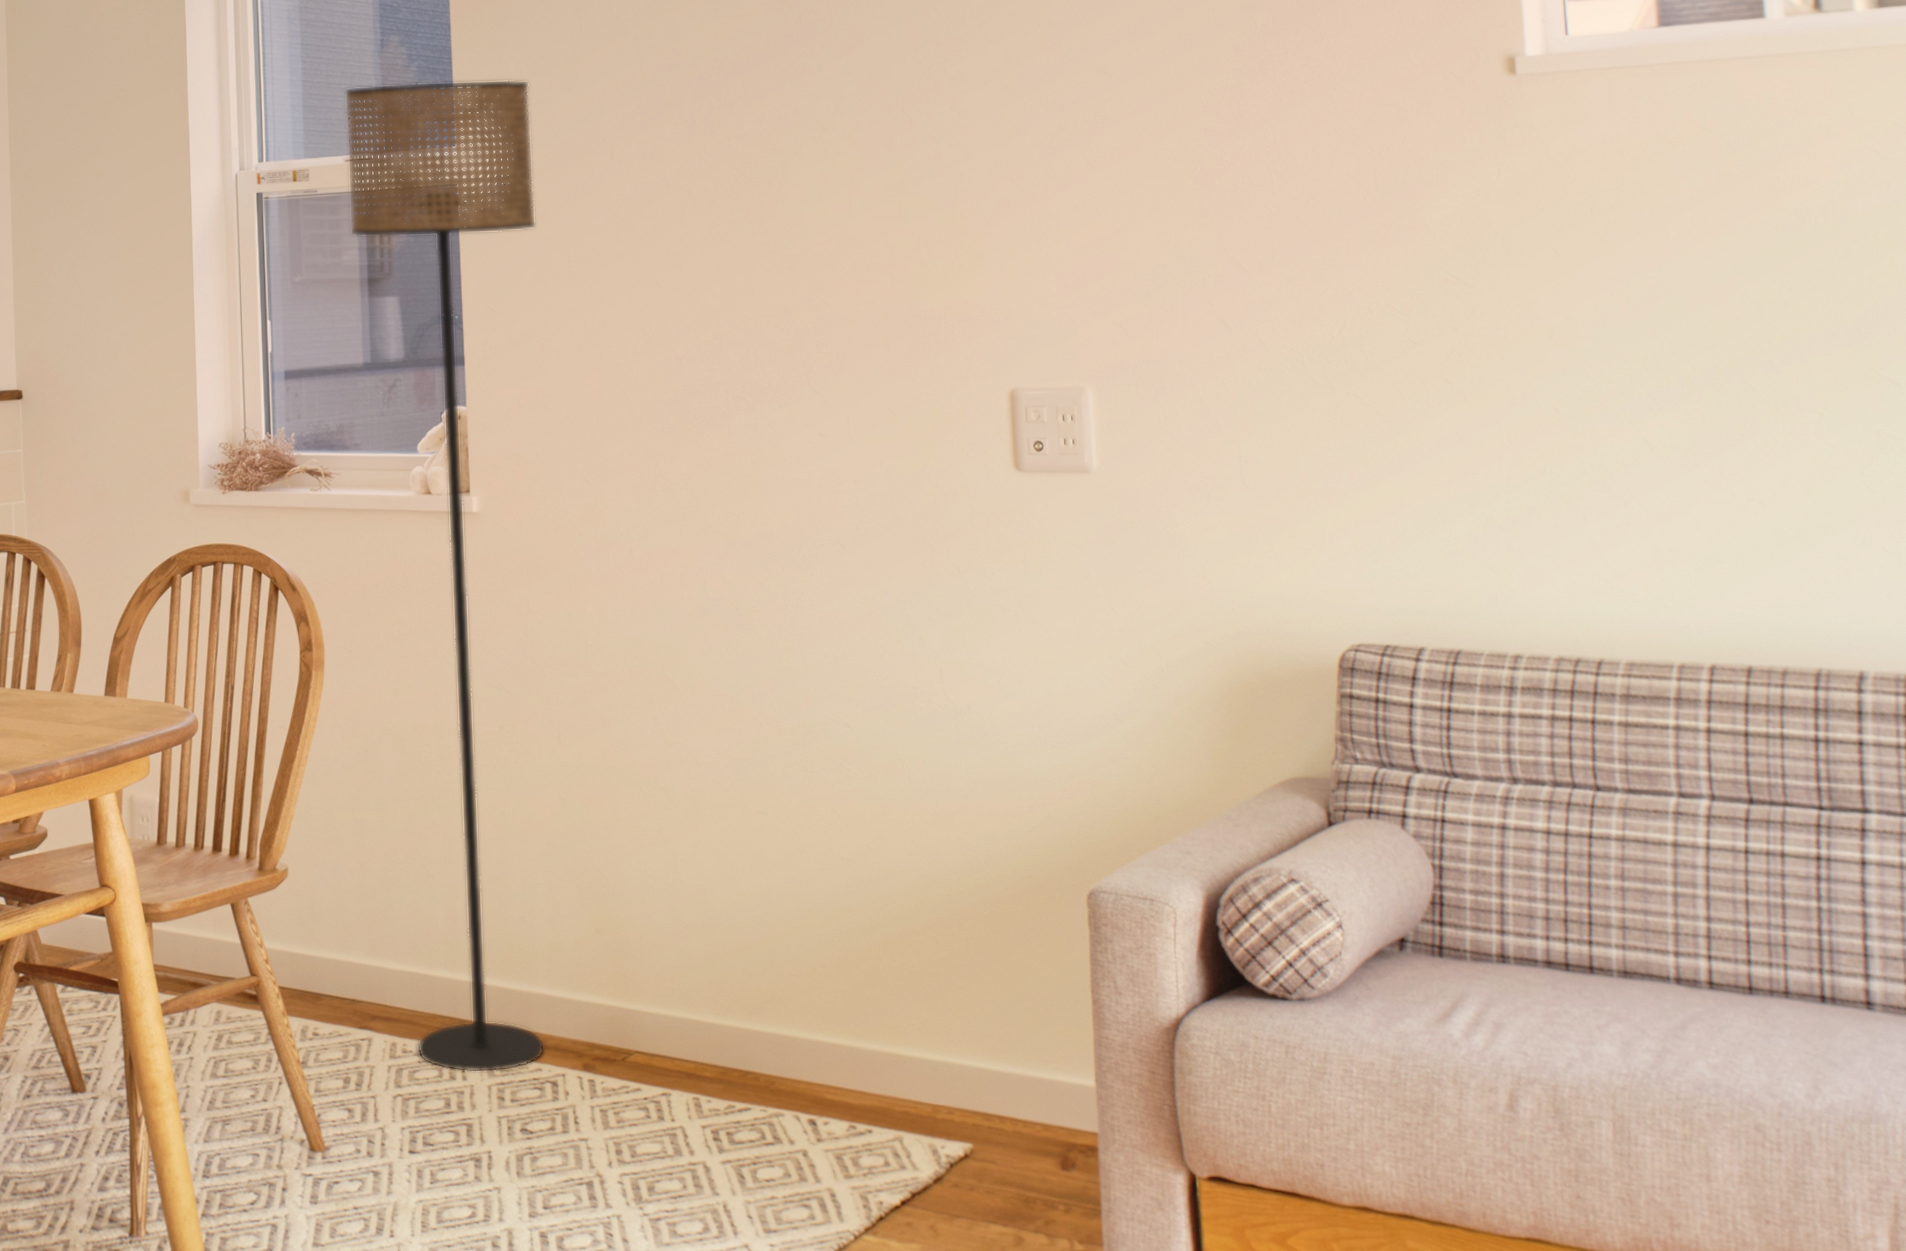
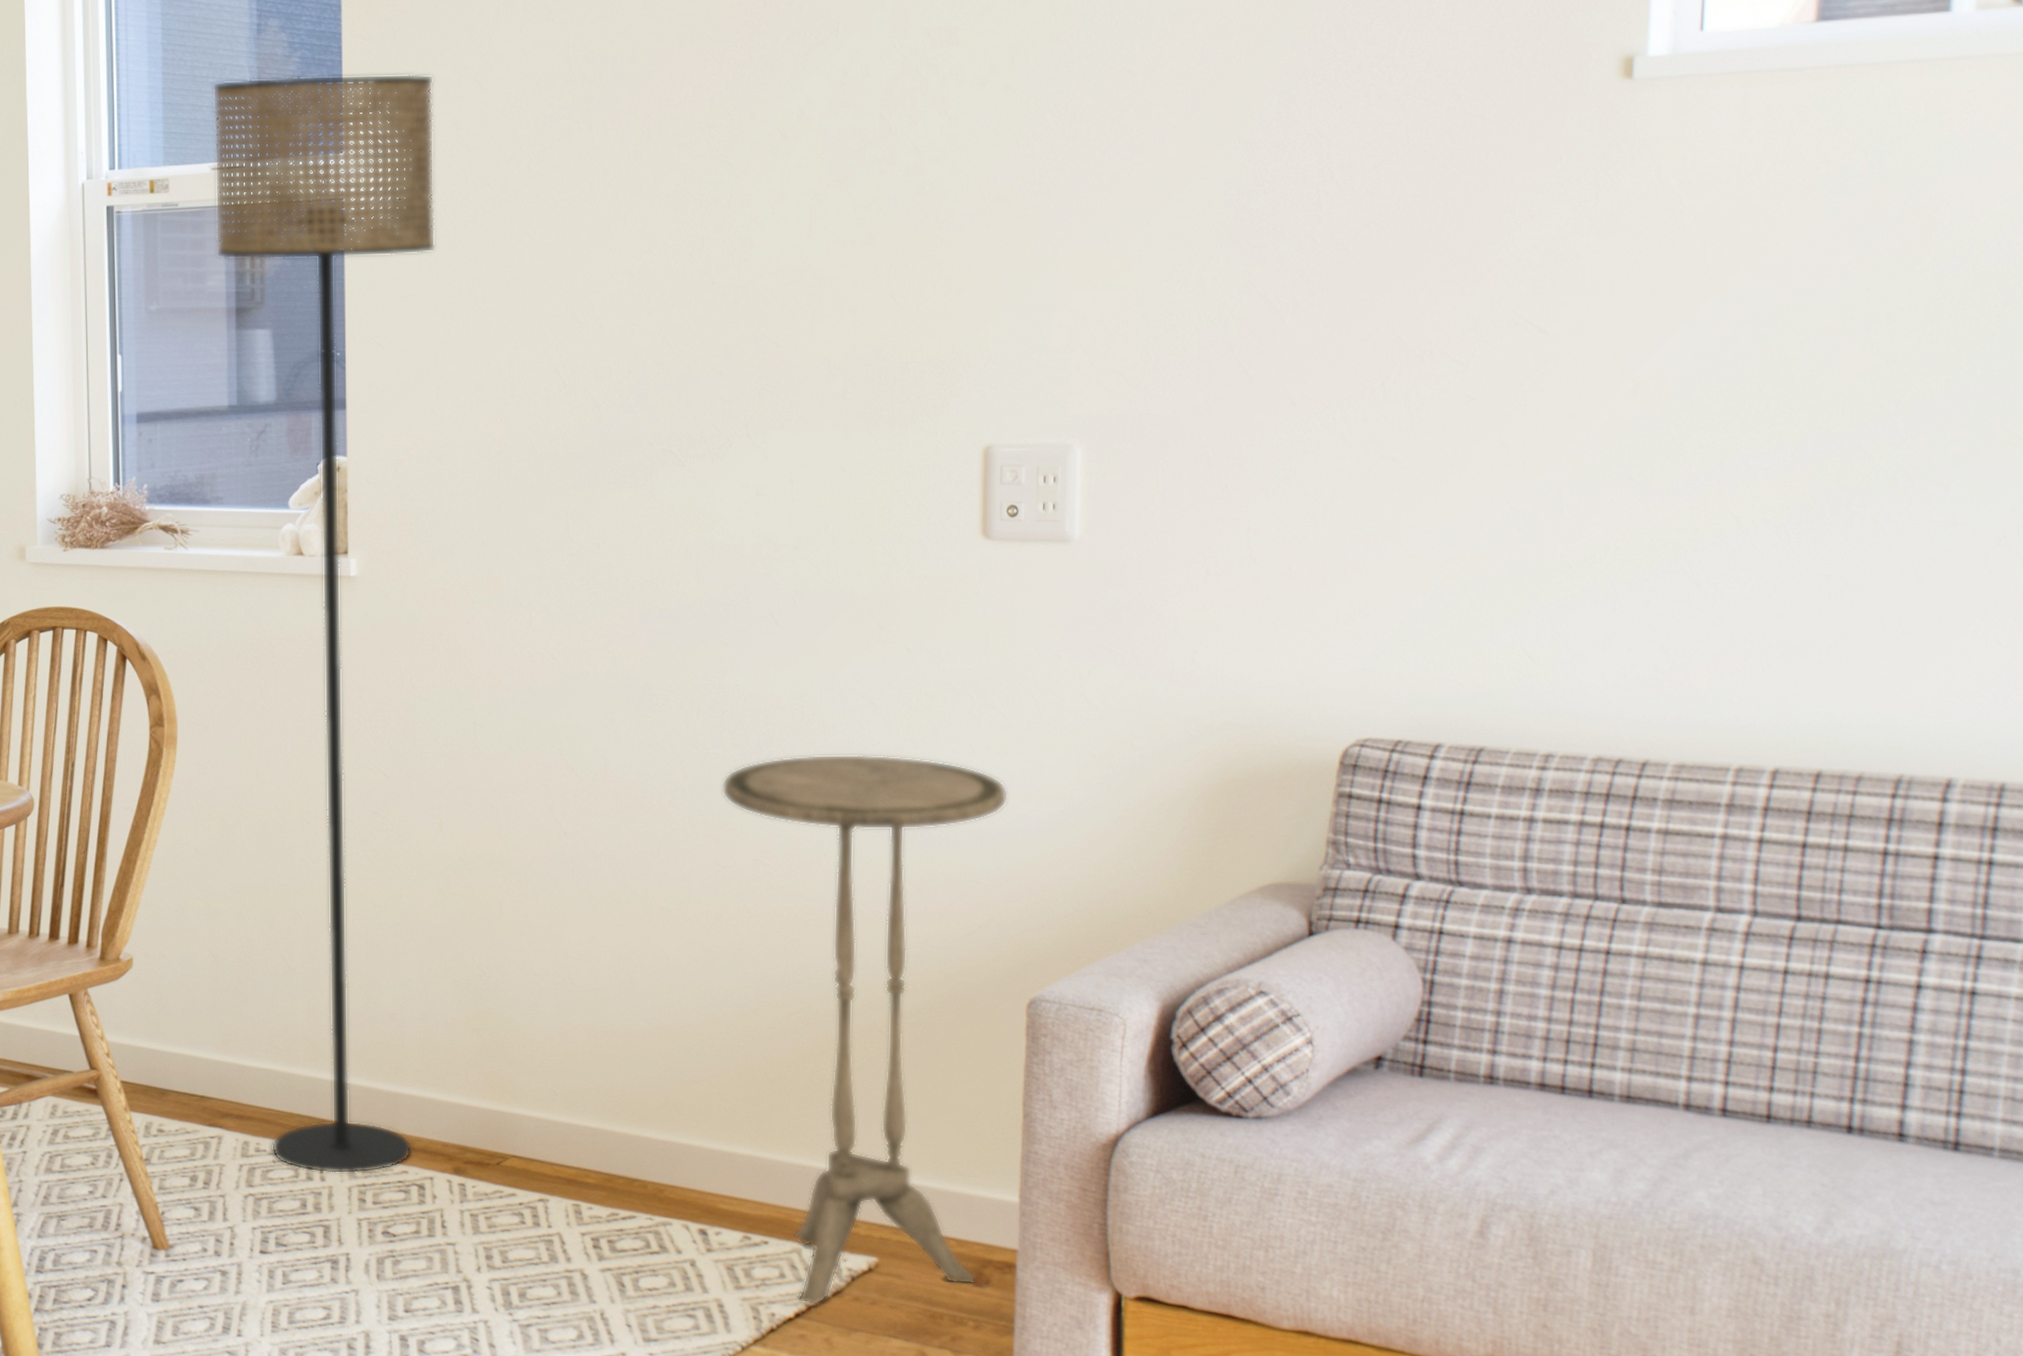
side table: none [805,665,1063,1193] -> present [722,754,1008,1305]

